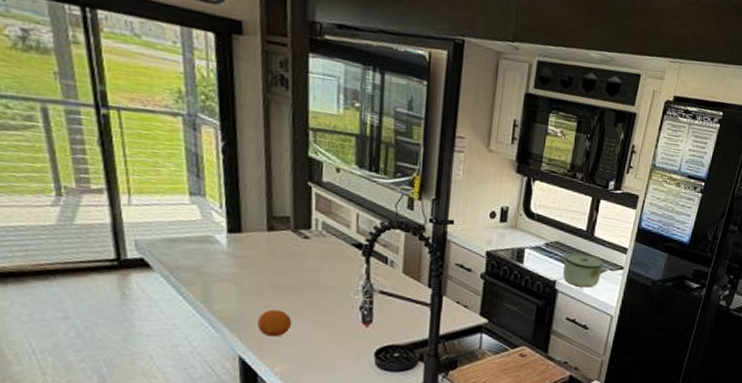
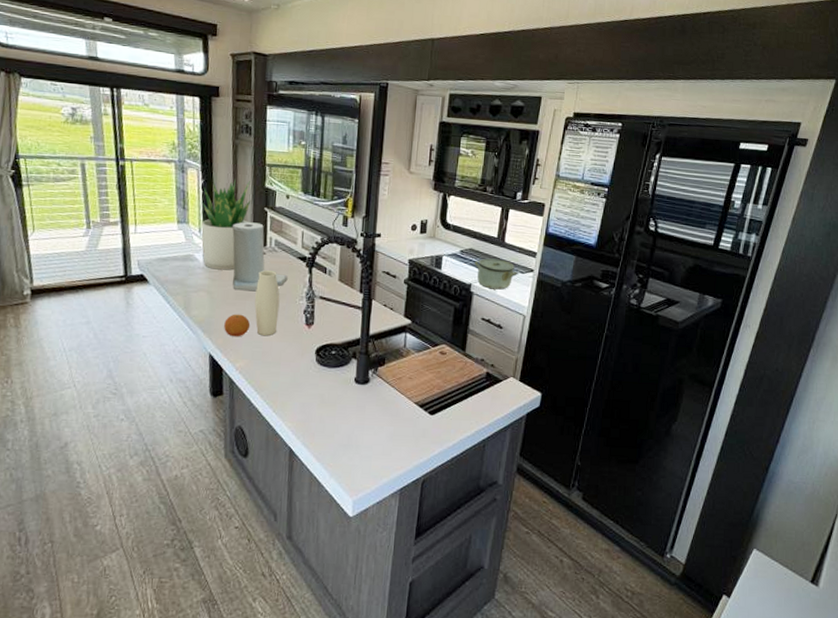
planter: none [222,143,290,257] -> present [201,179,251,270]
paper towel: none [265,198,340,283] -> present [232,222,288,292]
vase: none [297,258,330,336] -> present [254,270,280,336]

